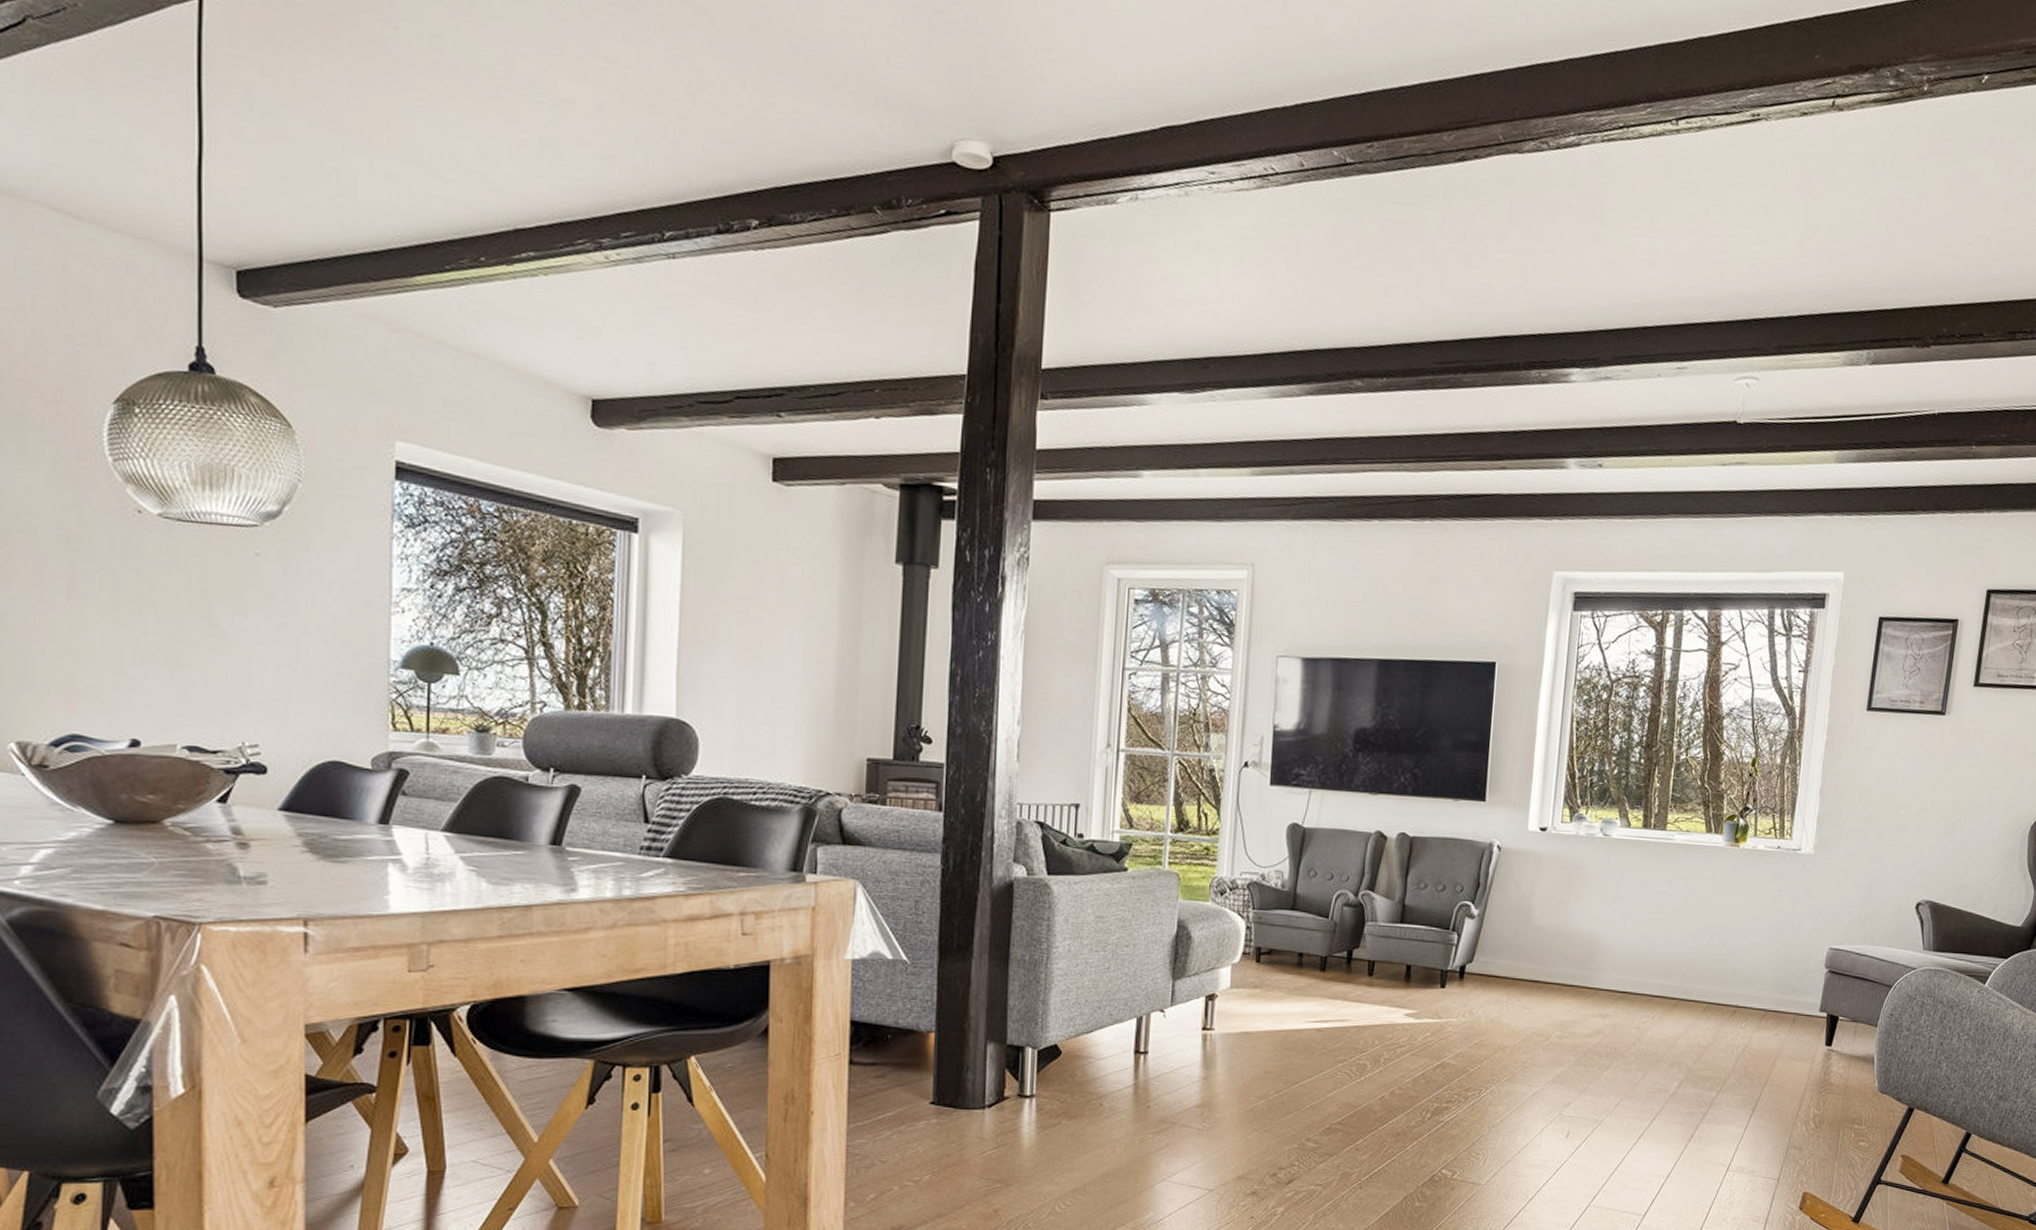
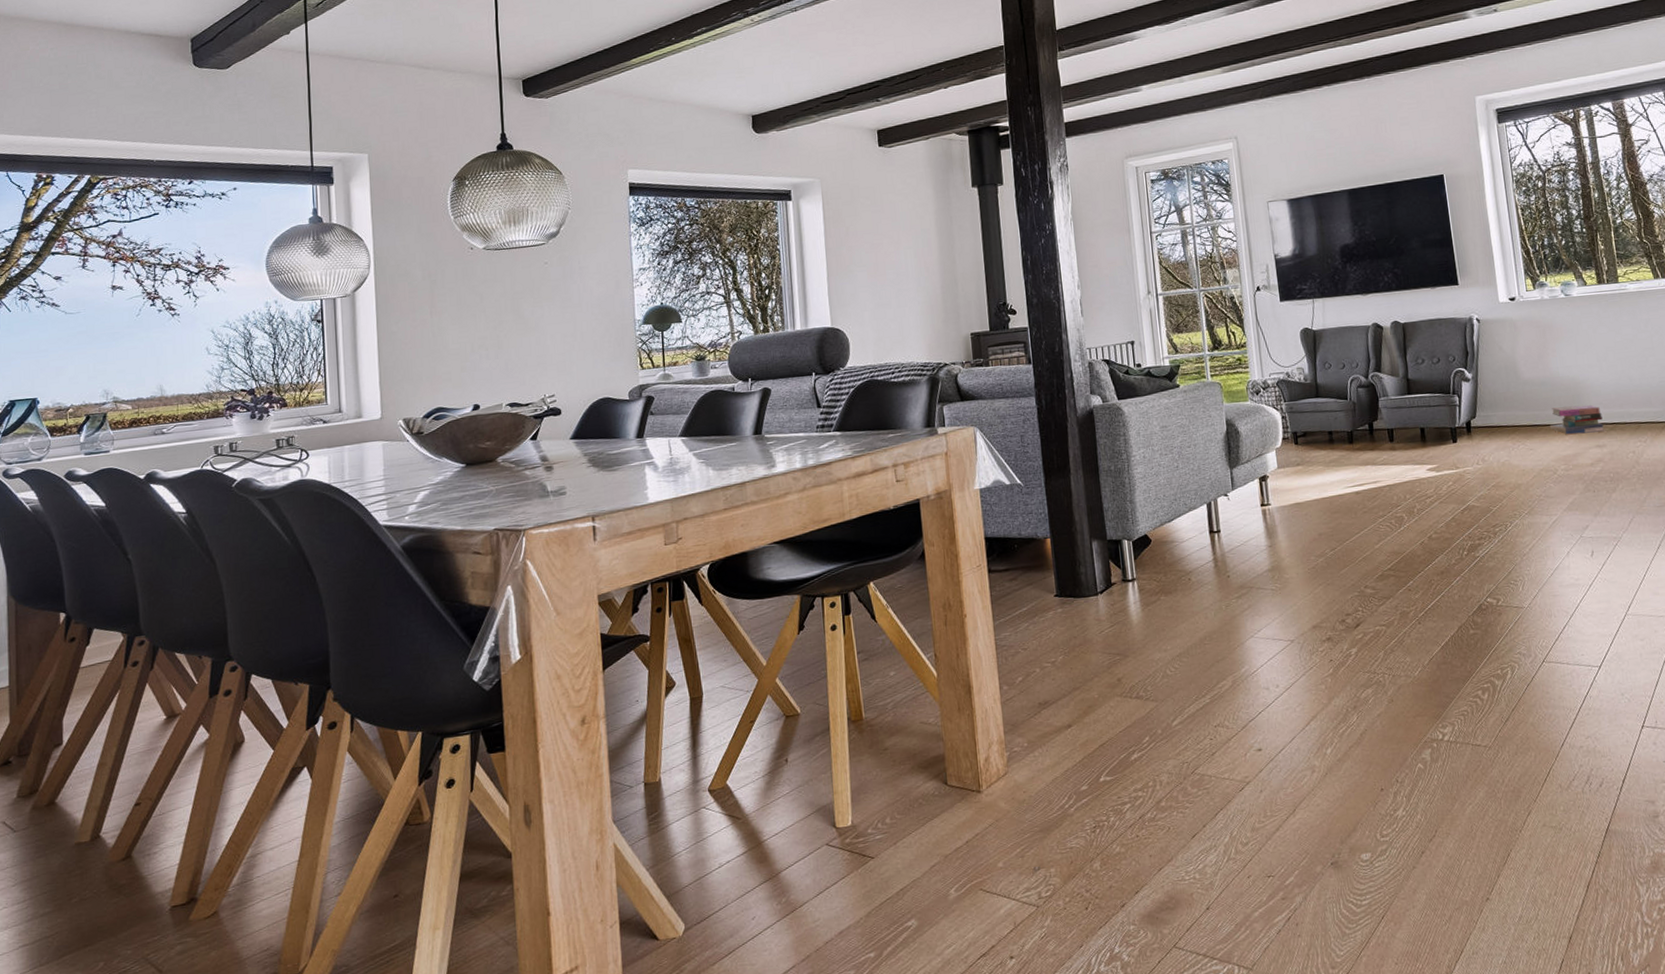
books: none [1552,964,1613,1000] -> present [1549,404,1604,435]

